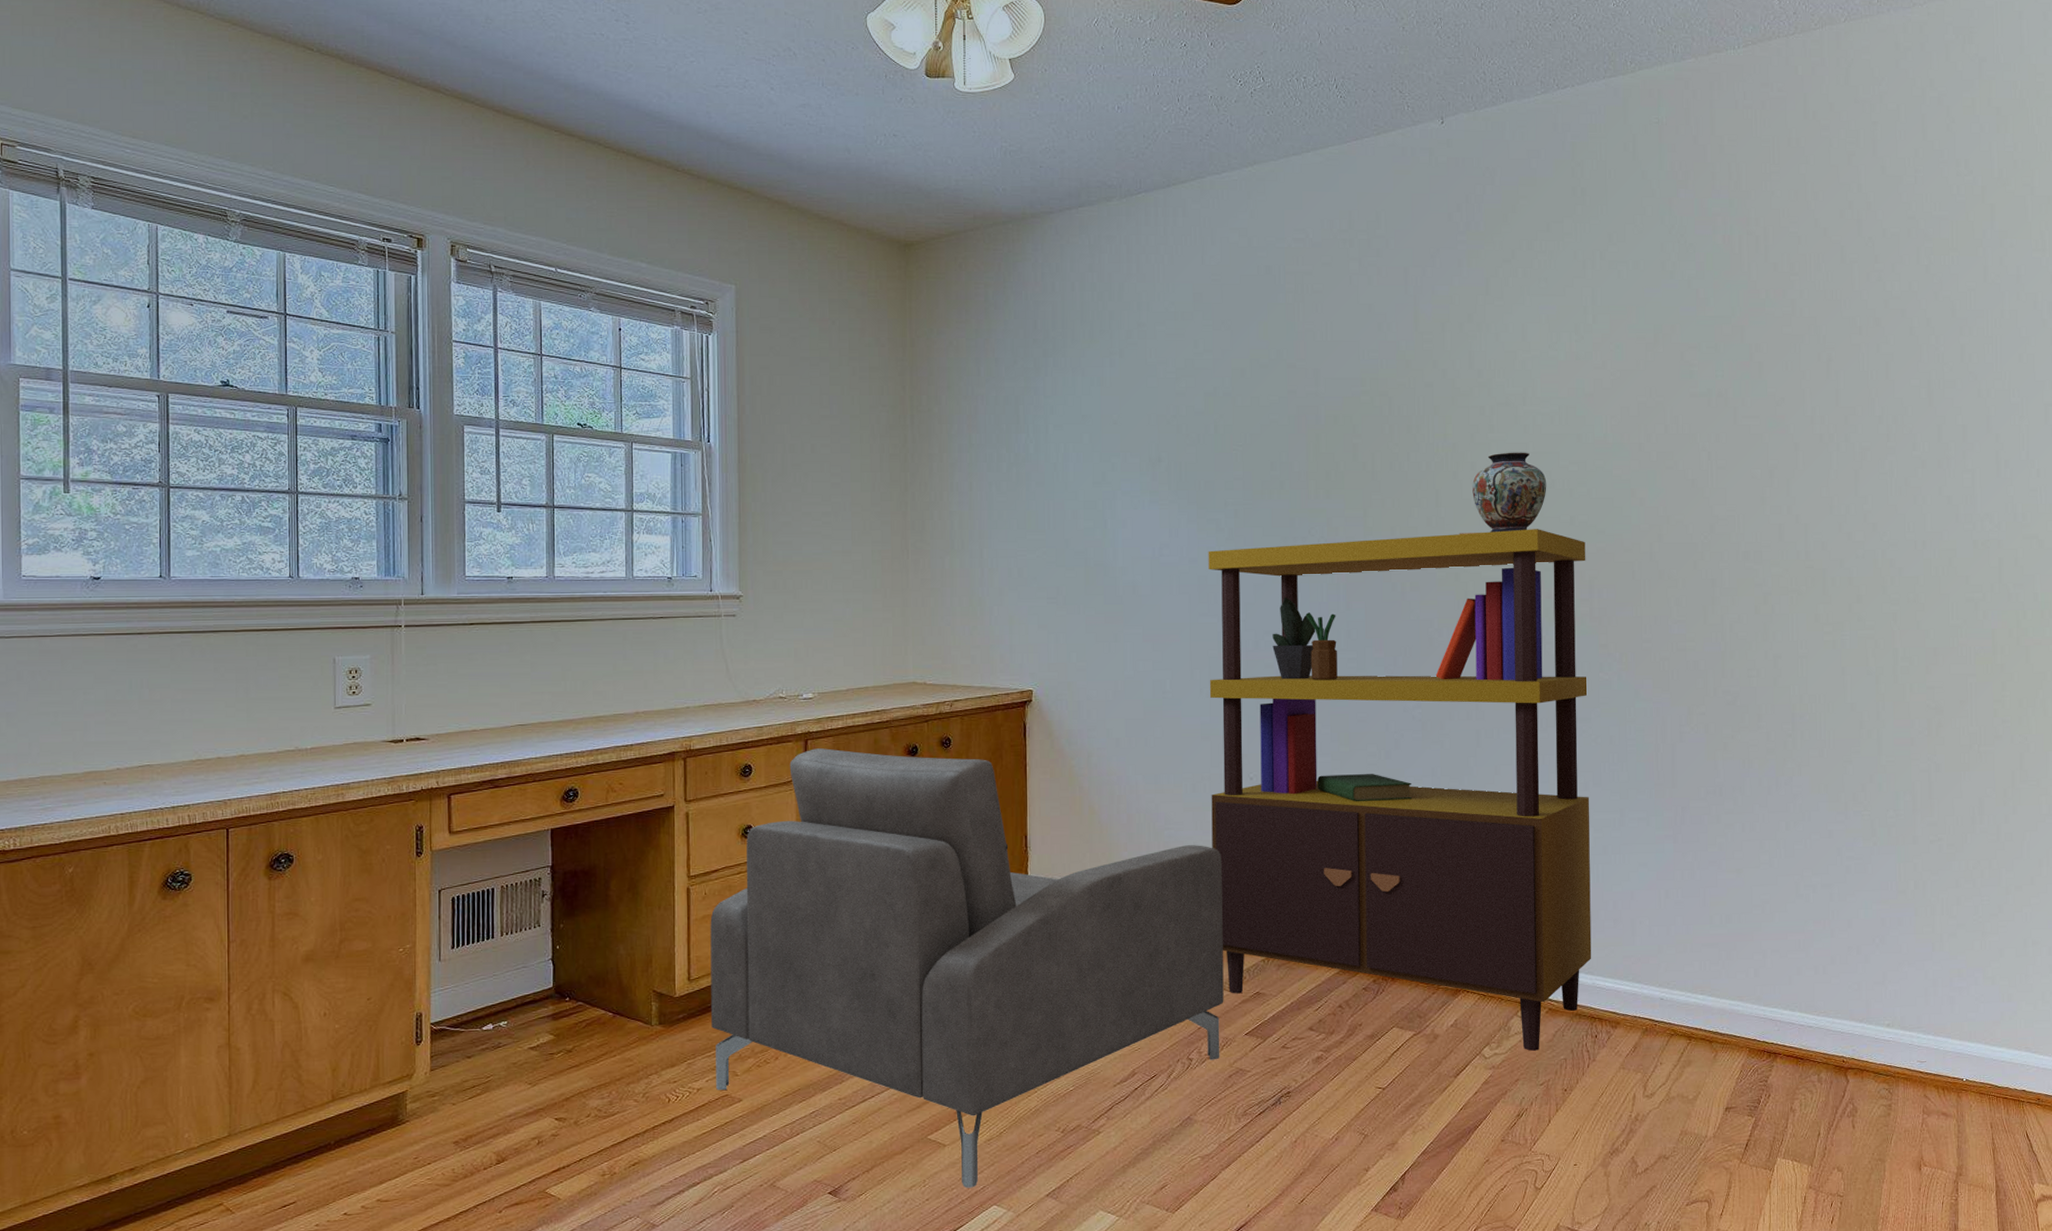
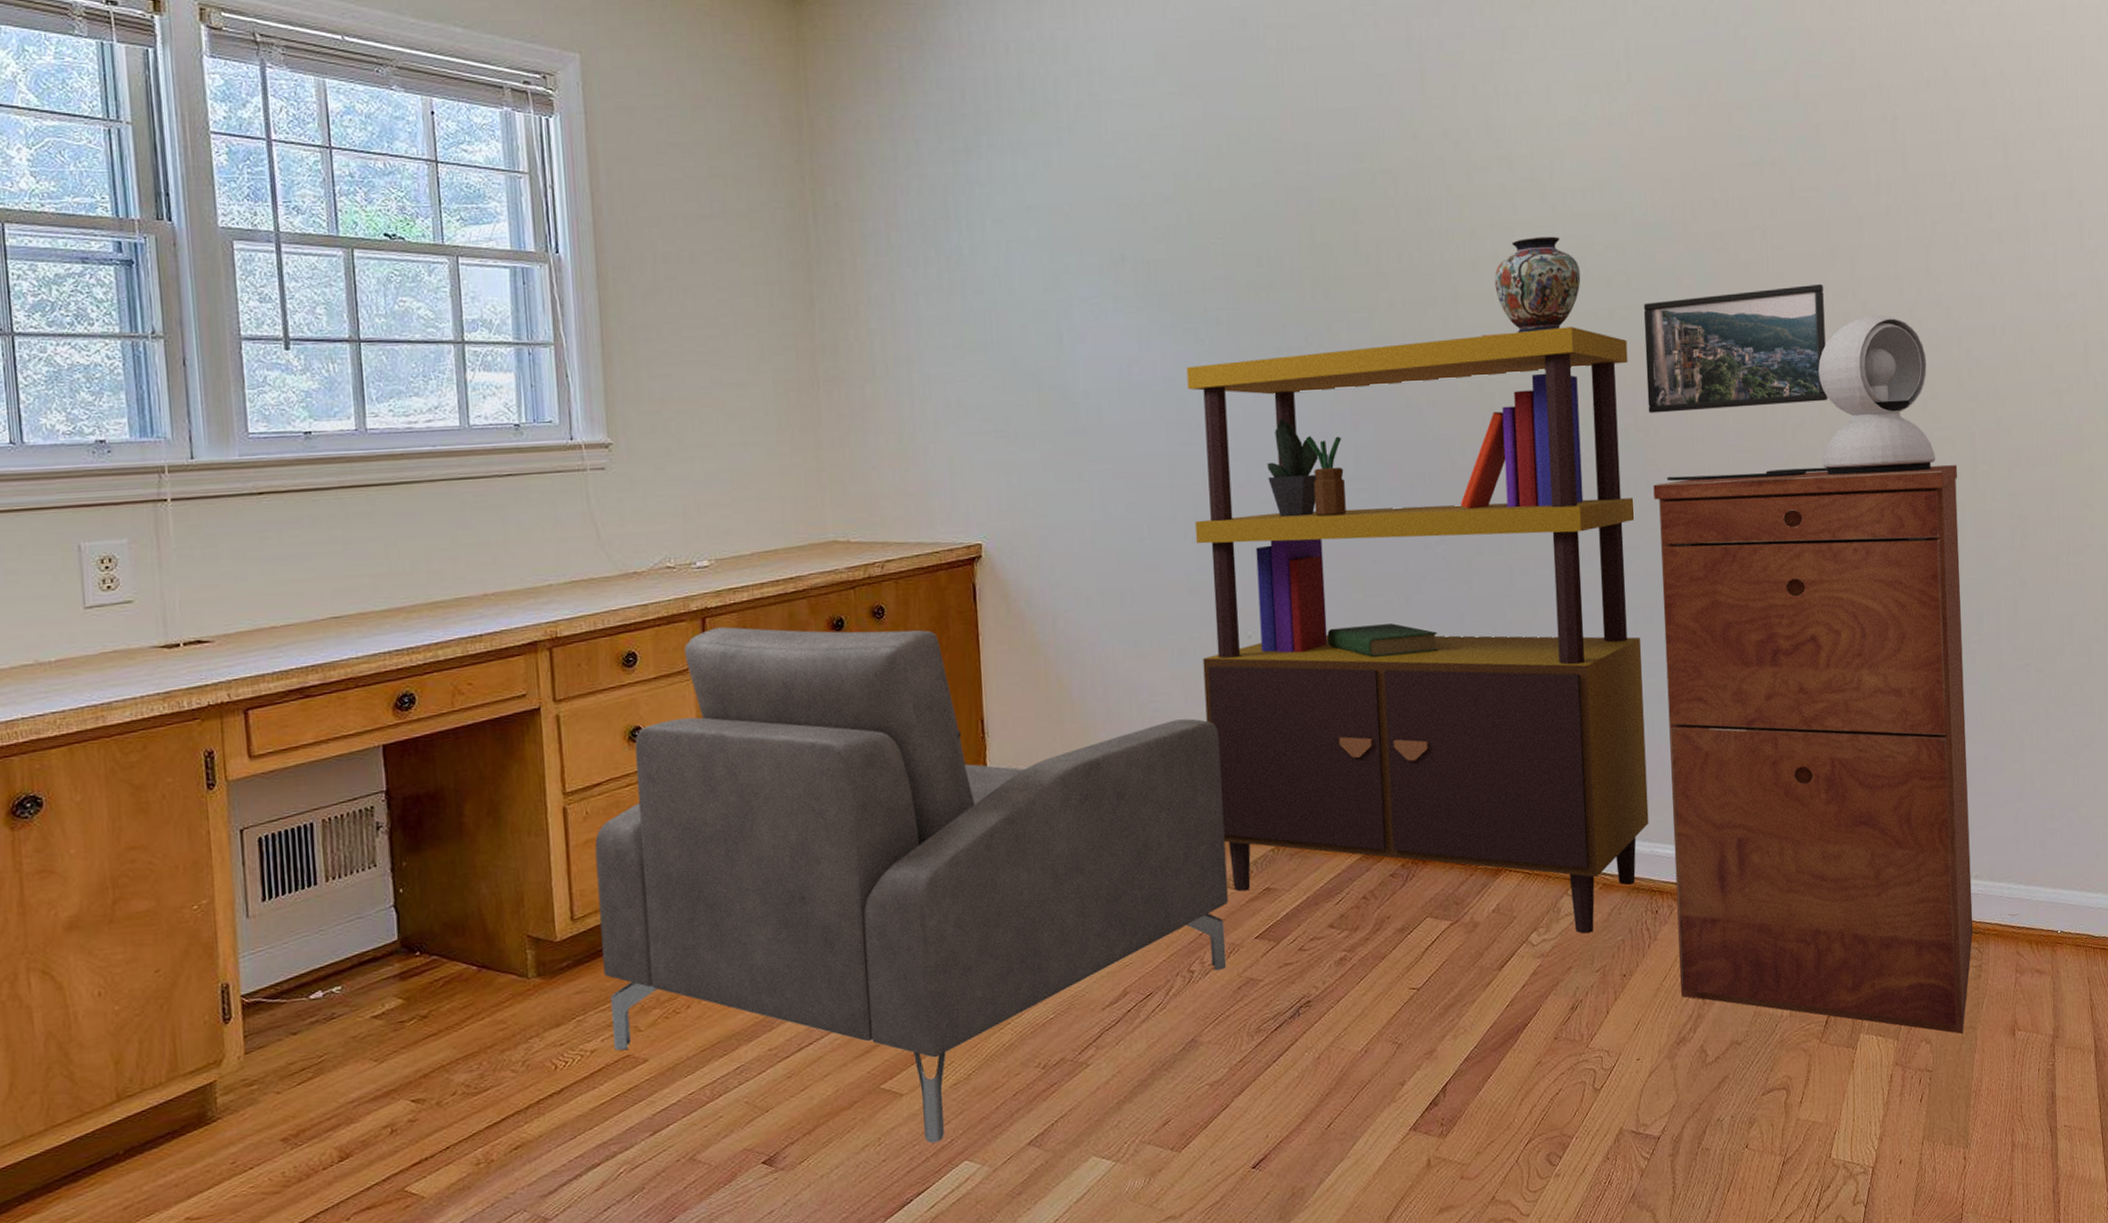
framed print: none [1601,499,1763,605] -> present [1643,283,1828,413]
filing cabinet: none [1605,660,1884,1166] -> present [1653,465,1974,1035]
table lamp: none [1617,528,1859,665] -> present [1666,315,1936,482]

